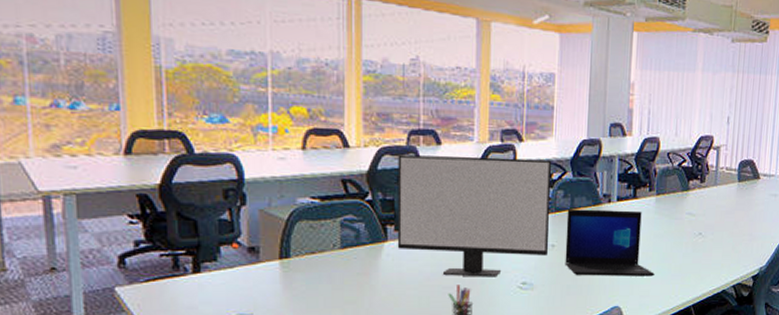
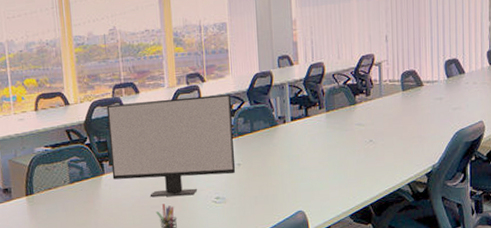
laptop: present [565,209,655,277] -> none [248,127,332,187]

